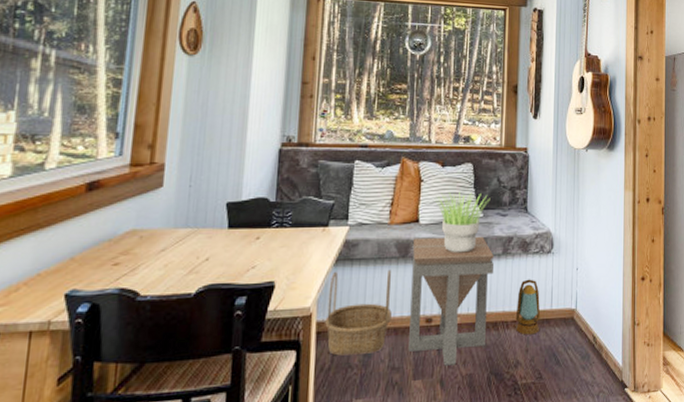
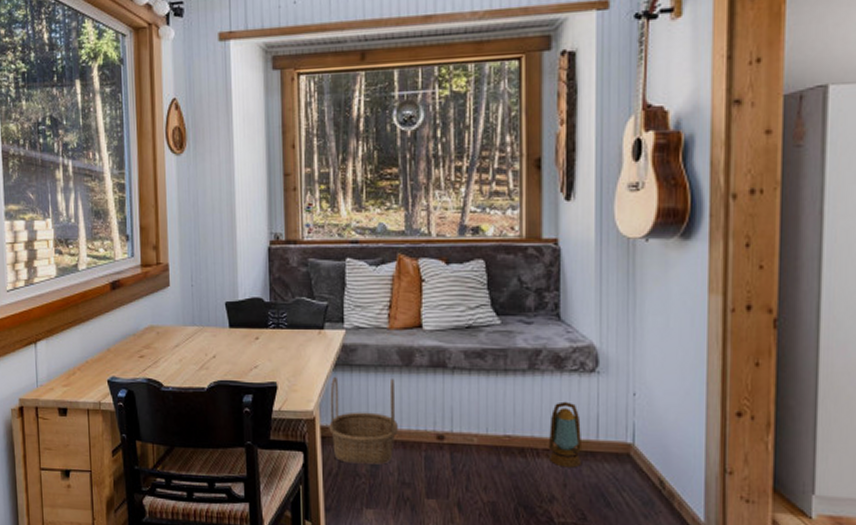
side table: present [408,236,494,366] -> none [416,345,518,489]
potted plant: present [434,191,490,253] -> none [439,293,510,365]

